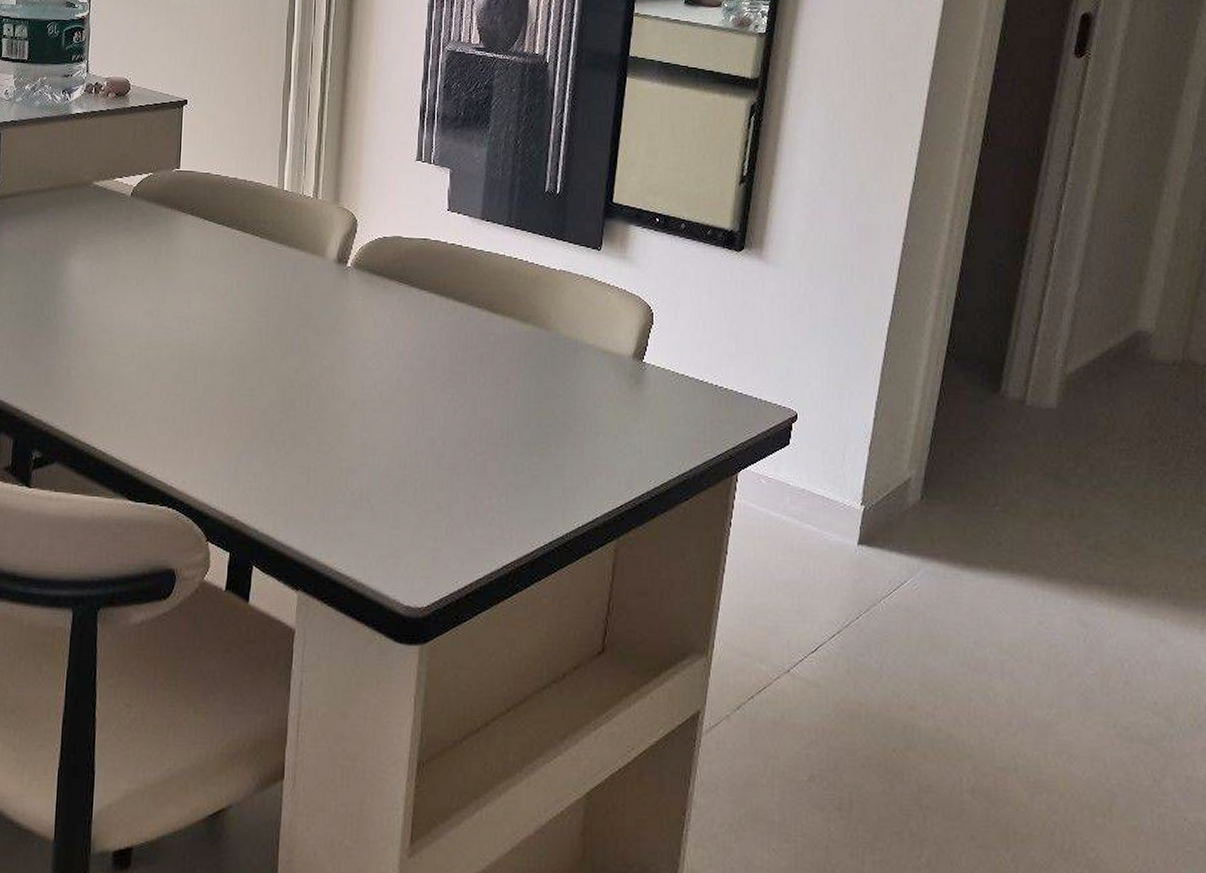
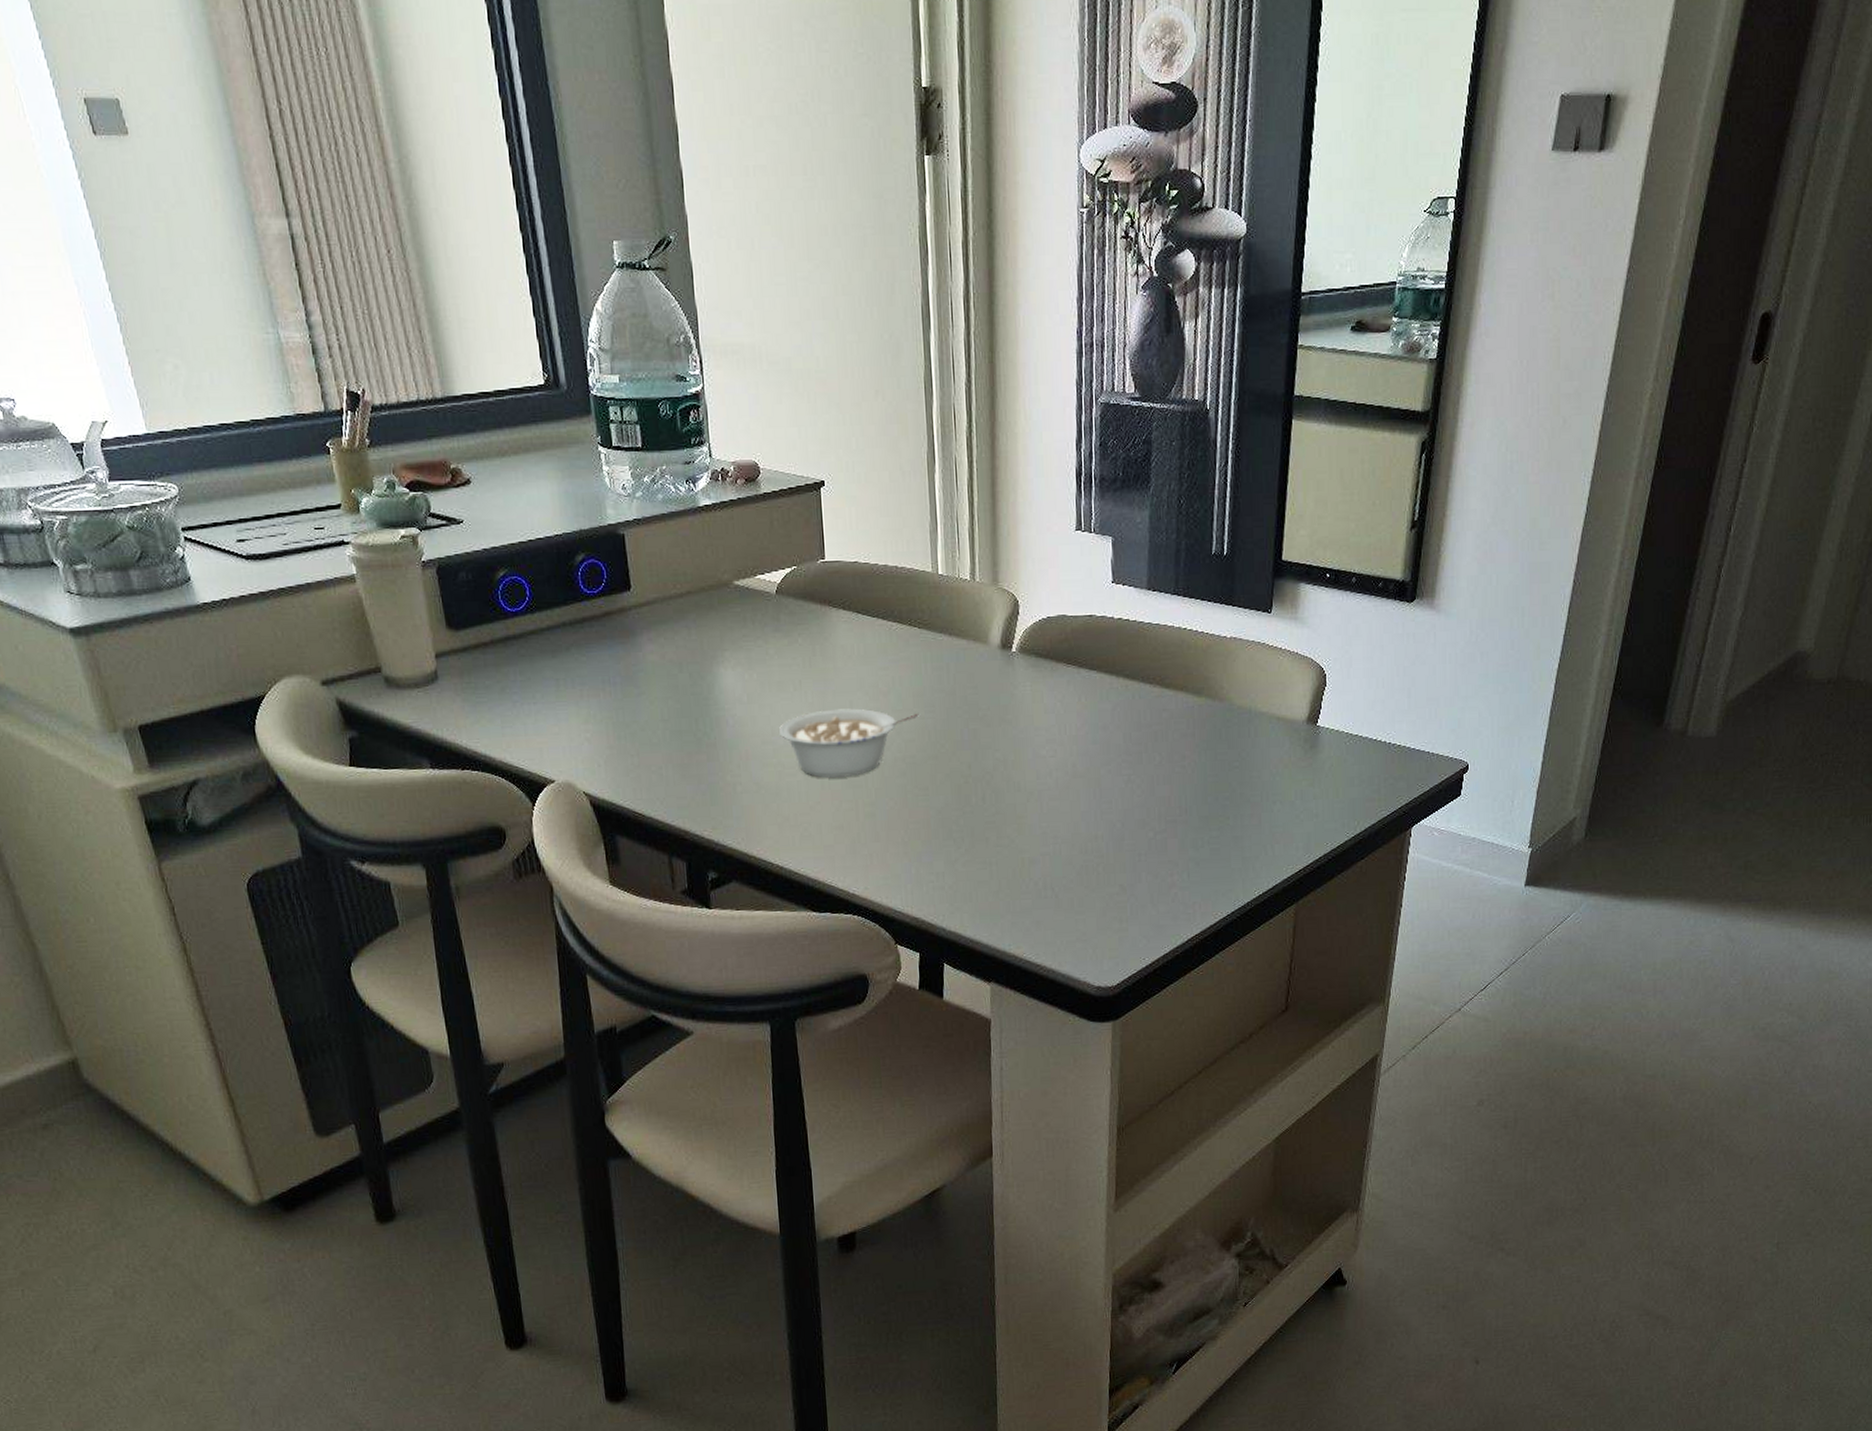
legume: none [117,306,253,371] -> present [778,708,919,778]

